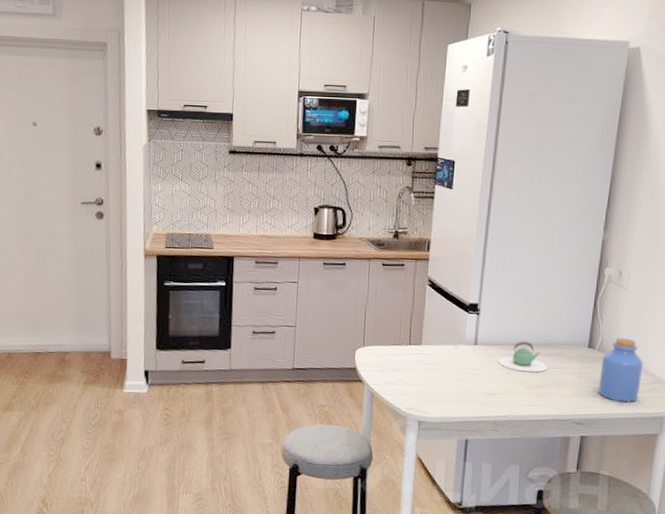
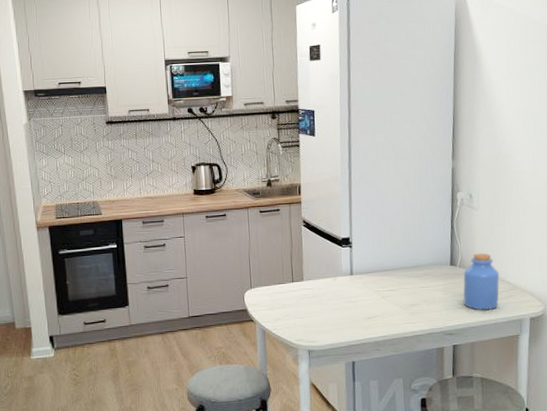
teapot: present [498,341,548,373] -> none [373,266,418,294]

